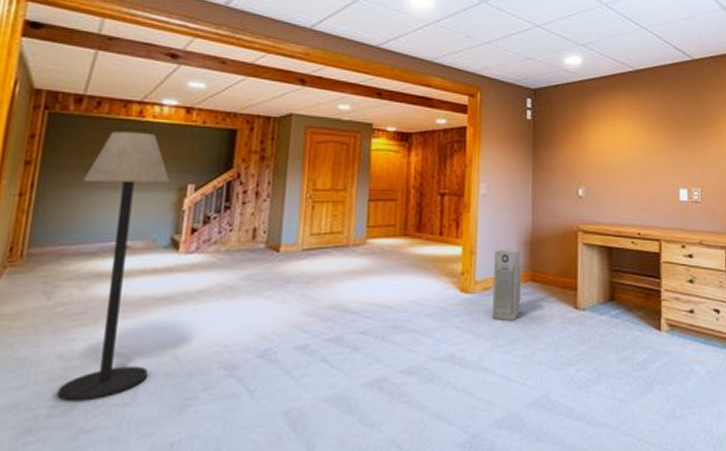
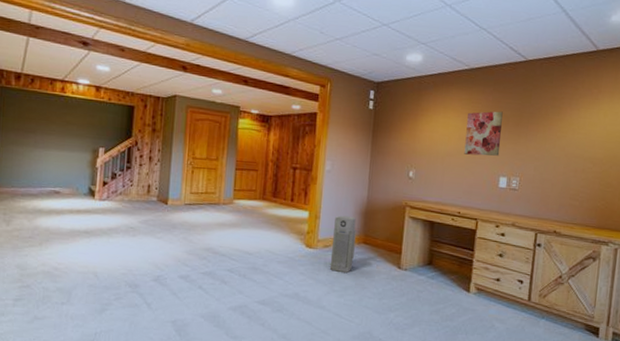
floor lamp: present [57,131,171,402] -> none [18,103,87,298]
wall art: none [637,115,676,166] -> present [464,111,503,156]

